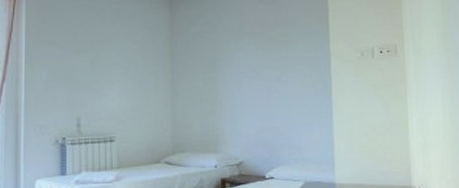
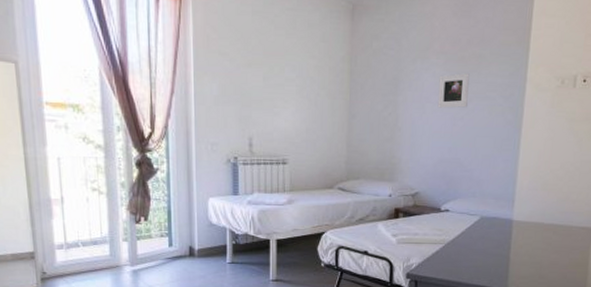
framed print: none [252,51,280,82] -> present [437,73,470,108]

